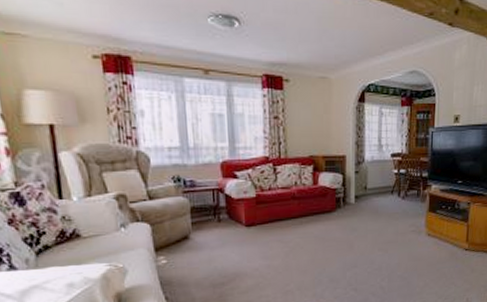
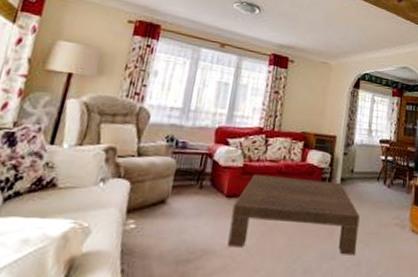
coffee table: none [254,200,377,268] -> present [227,174,360,256]

